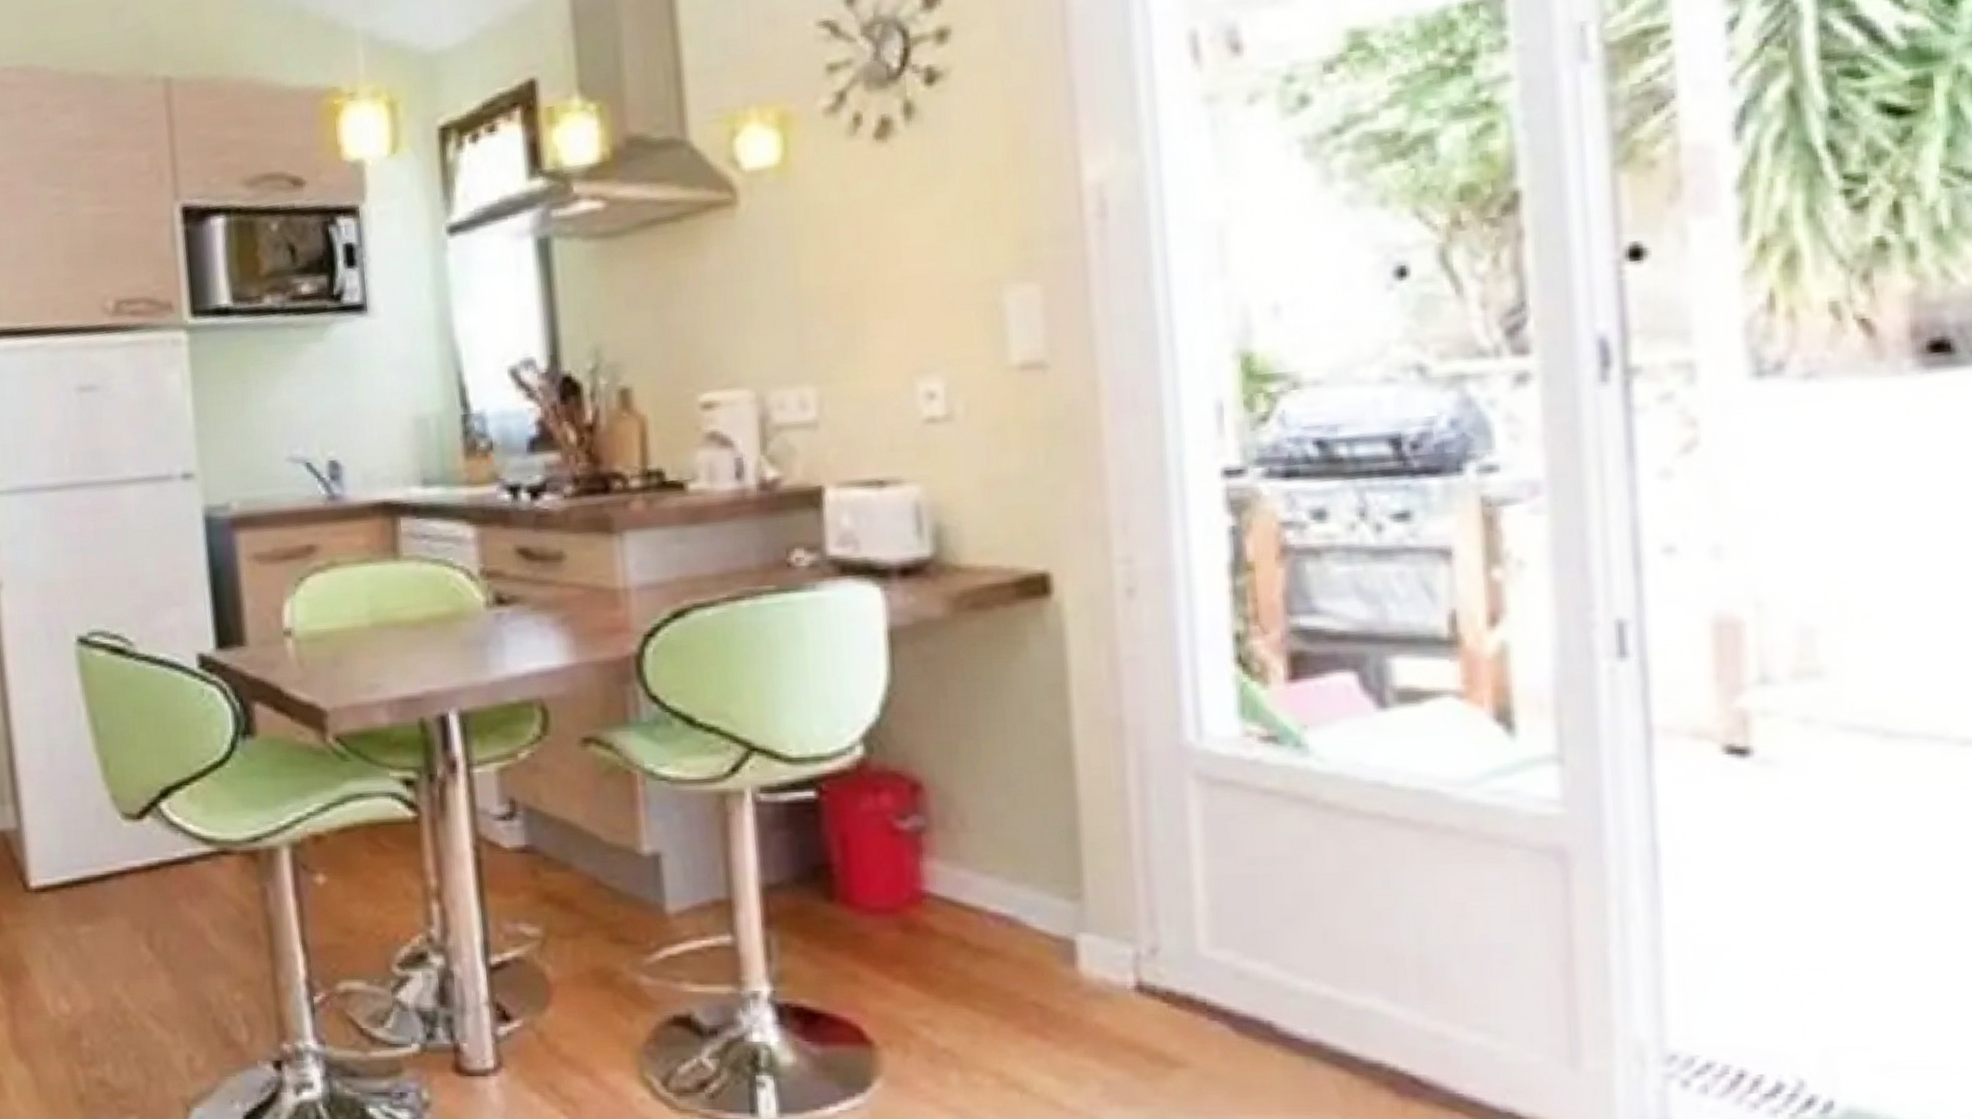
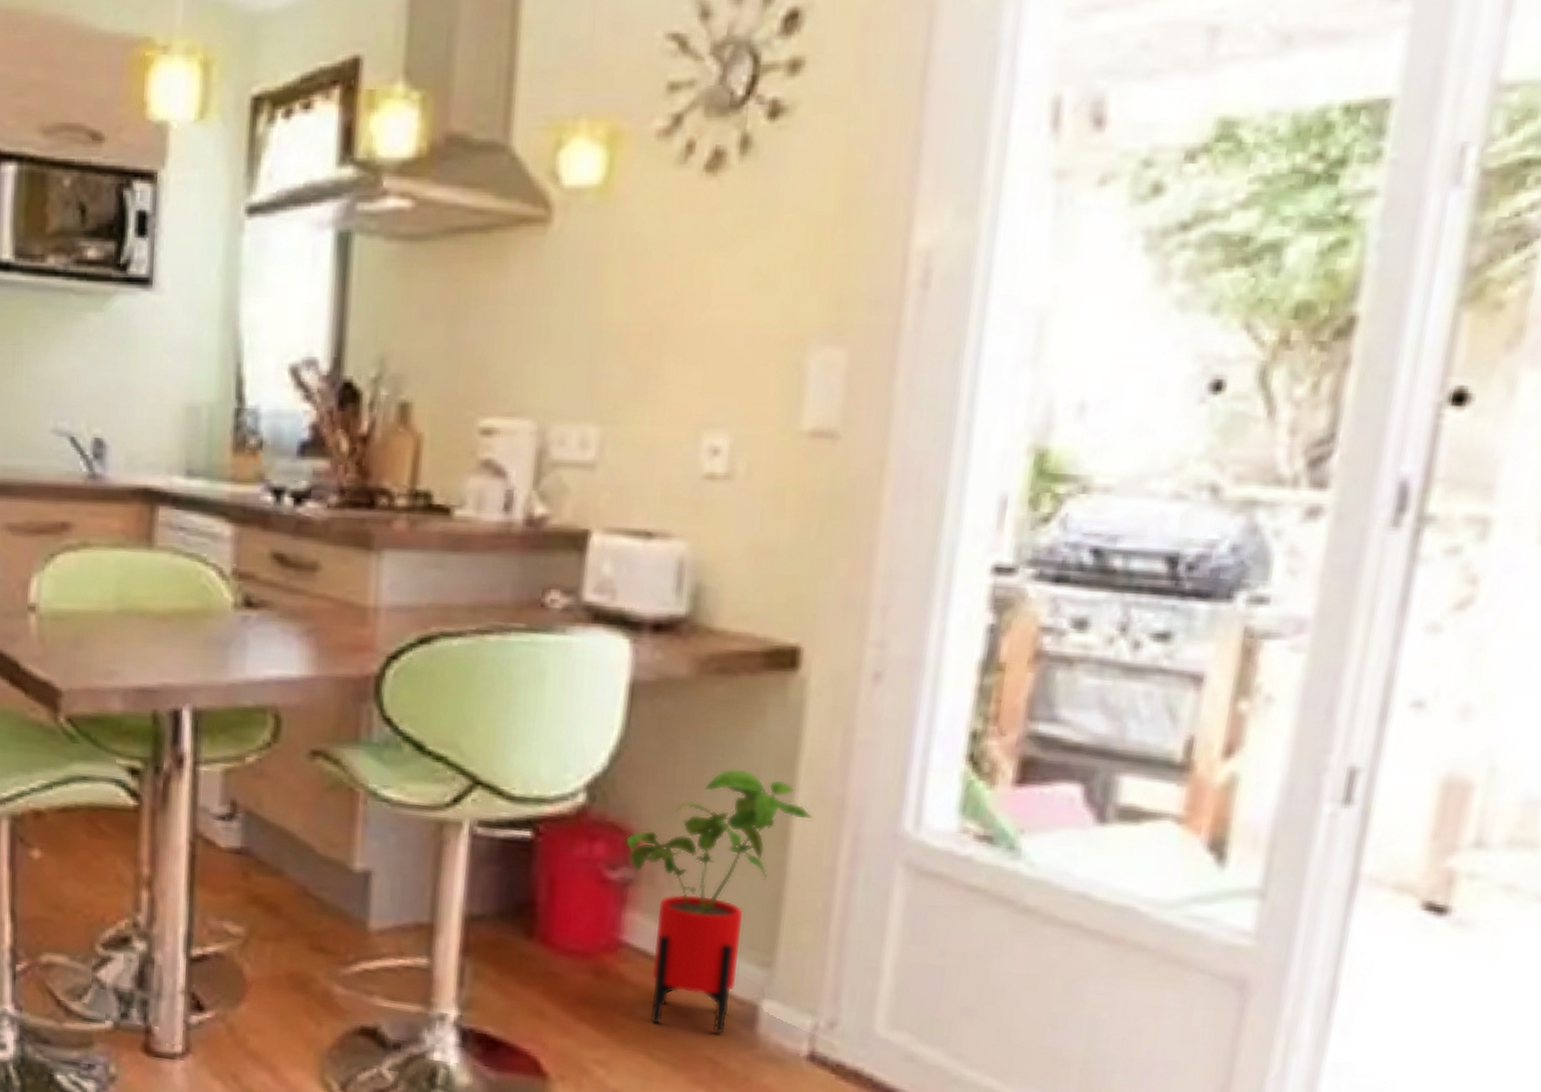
house plant: none [910,701,1094,976] -> present [625,768,813,1034]

